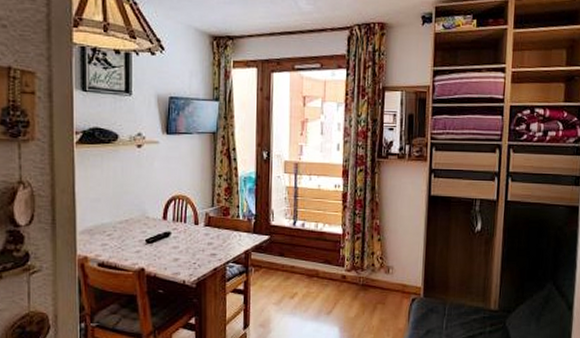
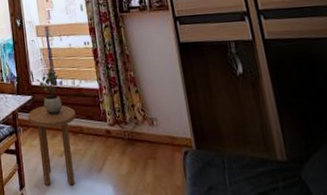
side table: none [262,247,314,326] -> present [28,105,77,186]
potted plant: none [276,209,303,258] -> present [36,69,63,116]

